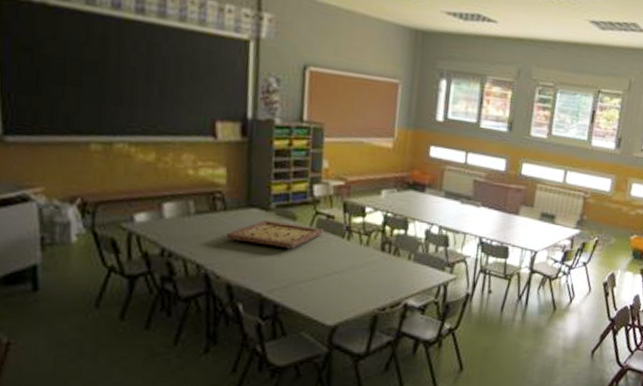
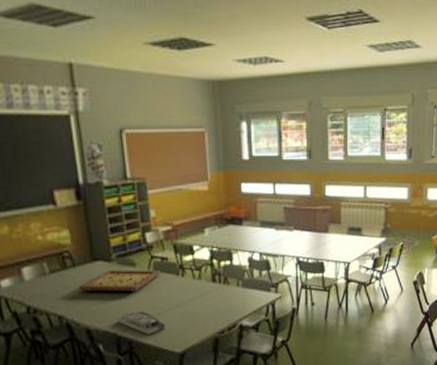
desk organizer: none [265,271,320,300] -> present [117,311,166,335]

